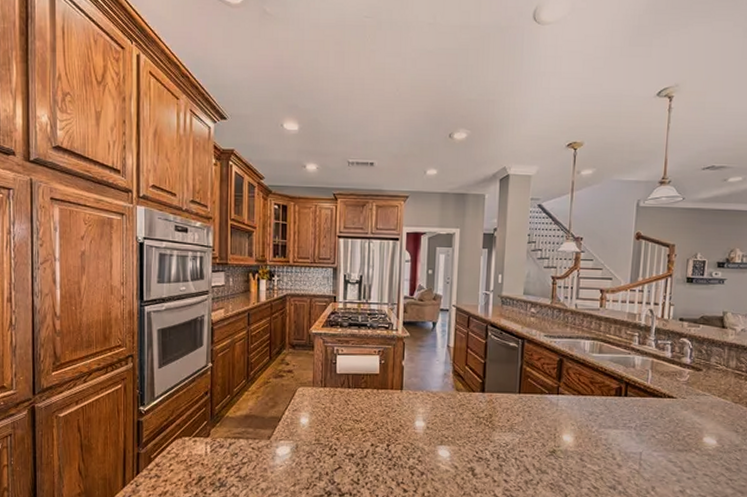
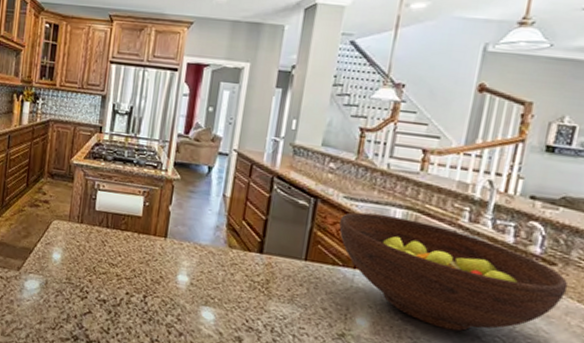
fruit bowl: none [543,346,711,434] -> present [339,212,569,332]

